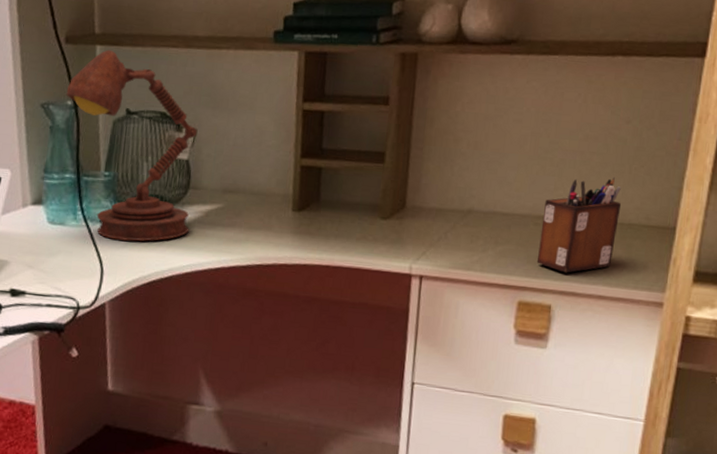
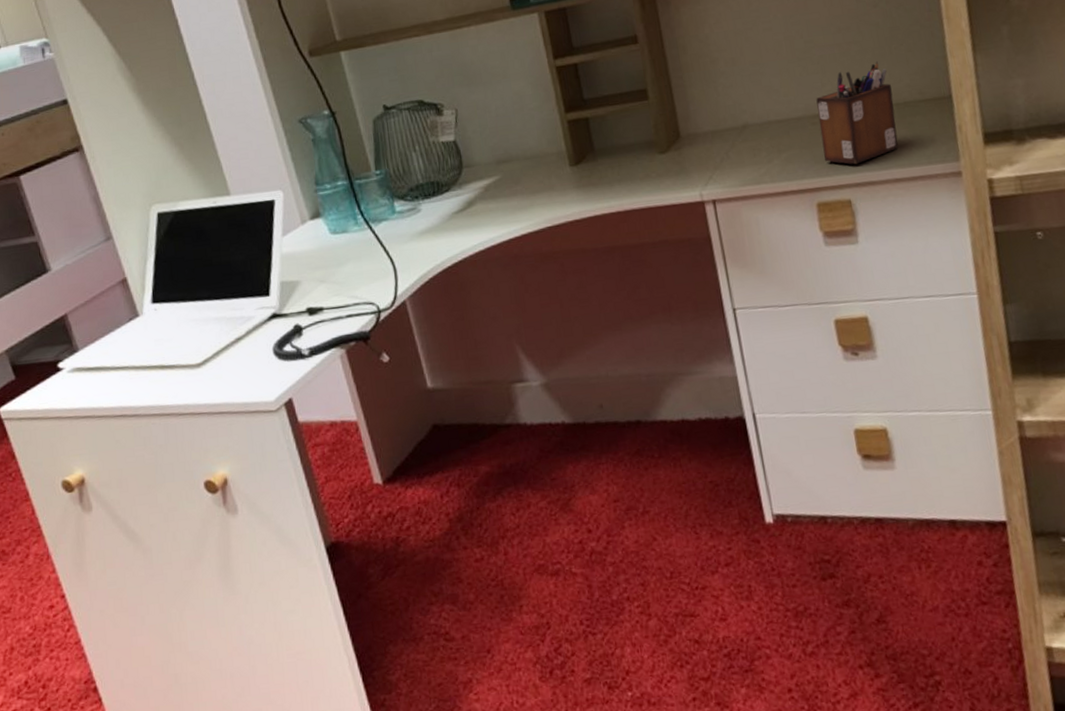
desk lamp: present [66,49,198,242] -> none [320,53,473,235]

